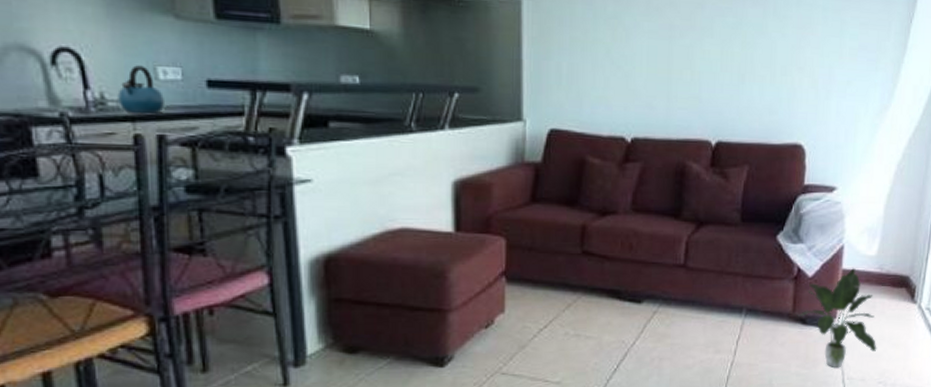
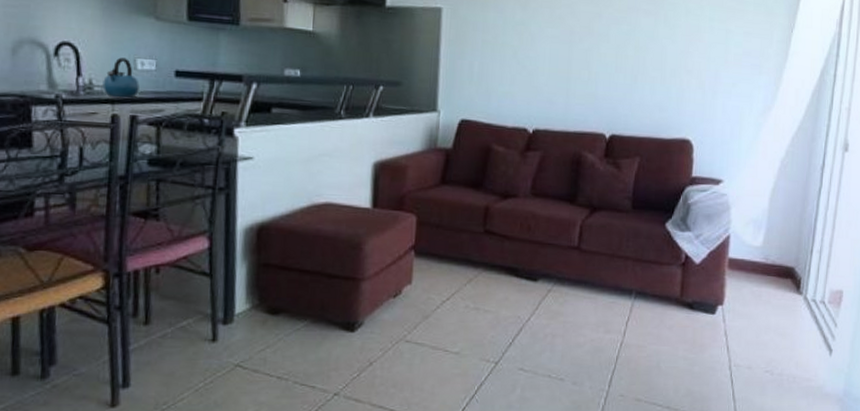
potted plant: present [797,267,877,368] -> none [685,256,764,355]

